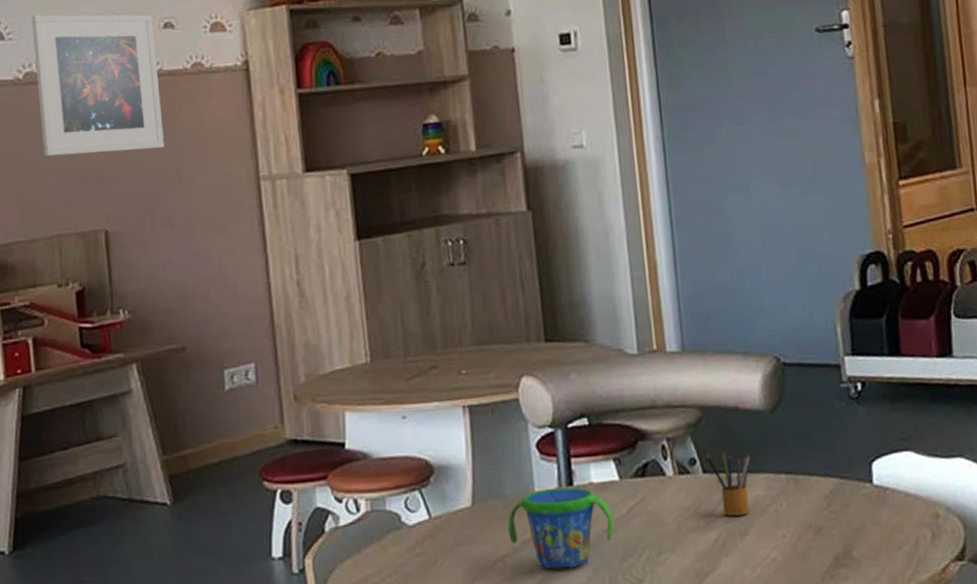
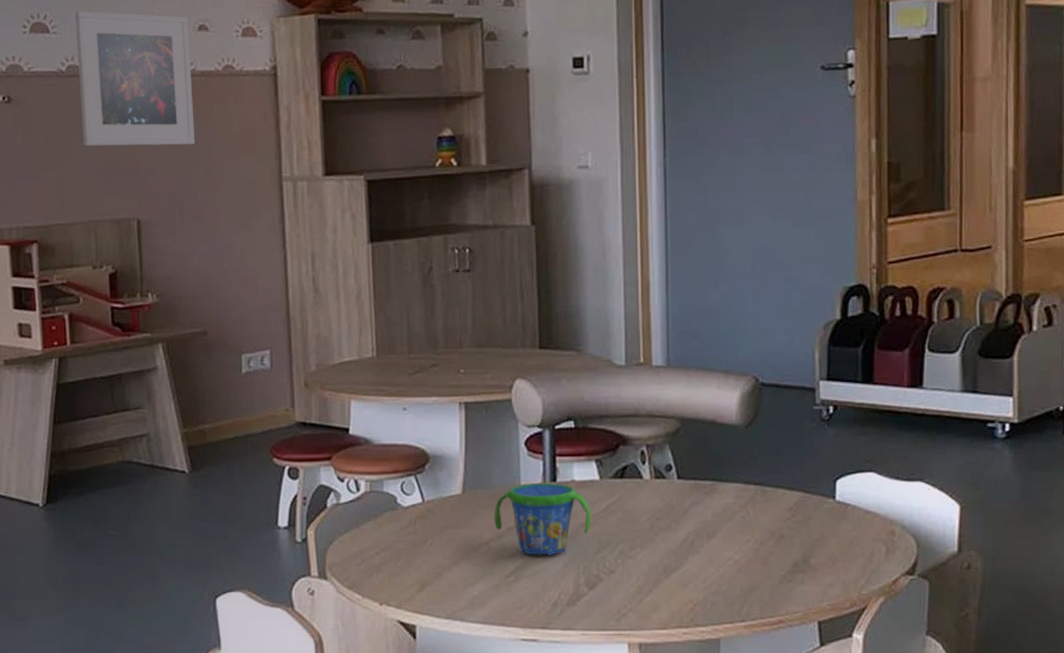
pencil box: present [706,452,750,517] -> none [682,461,722,520]

